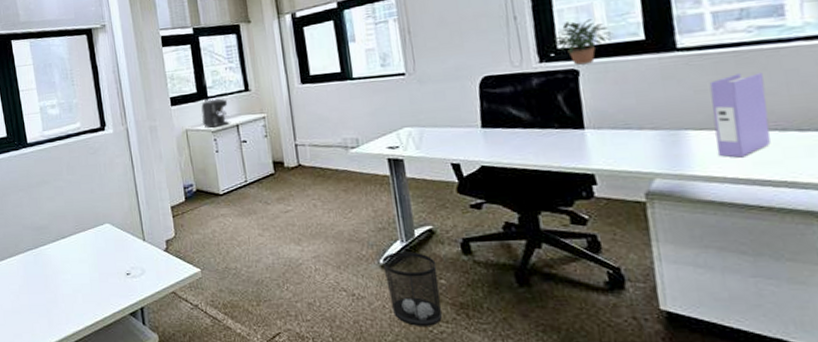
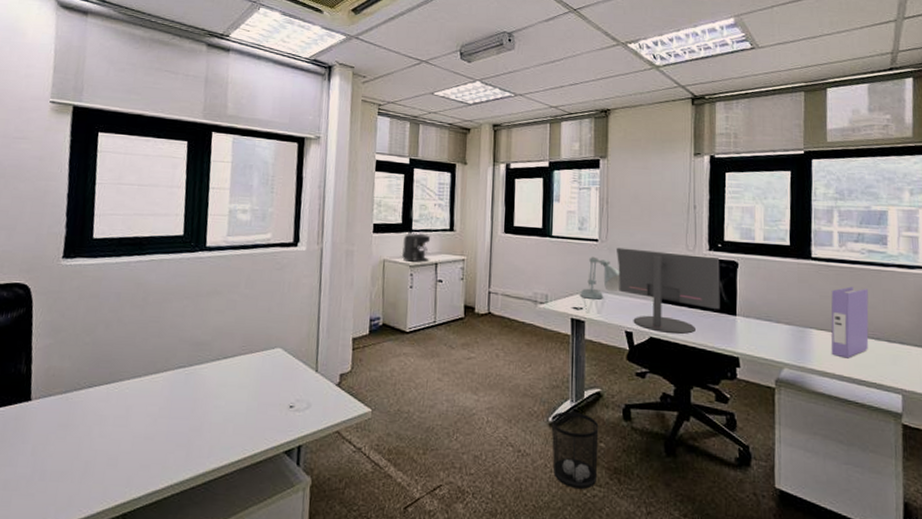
desk lamp: none [392,91,439,136] -> present [579,256,620,300]
computer monitor: none [426,69,563,160] -> present [616,247,721,334]
potted plant: present [553,19,614,65] -> none [721,219,768,259]

